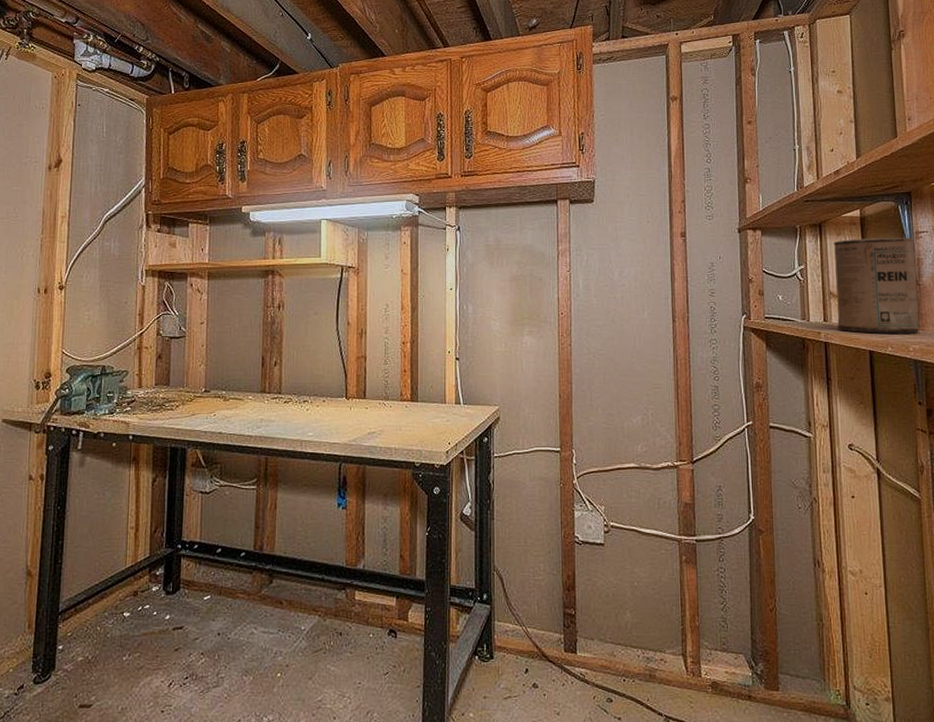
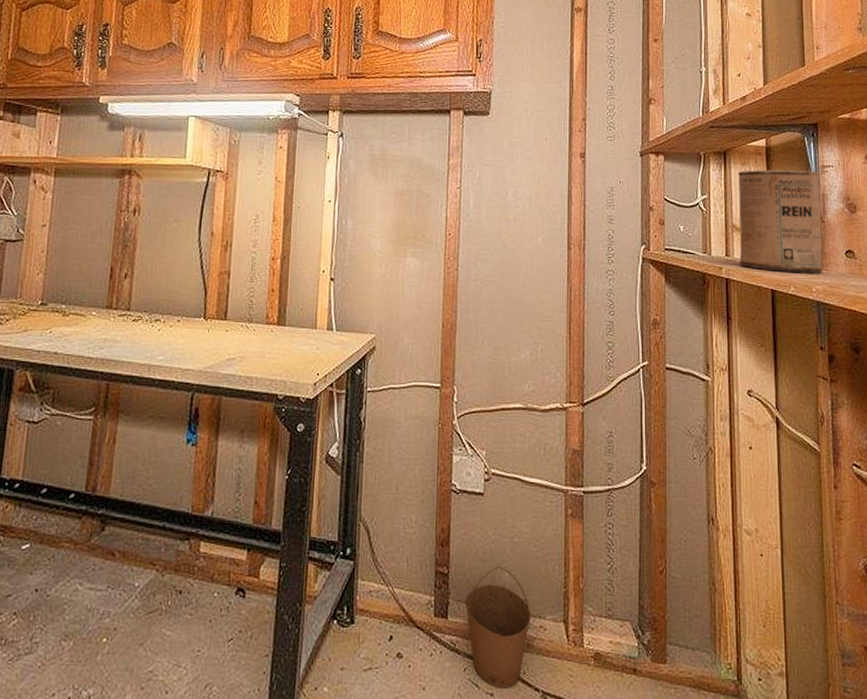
bucket: none [592,608,652,713] -> present [465,567,531,688]

